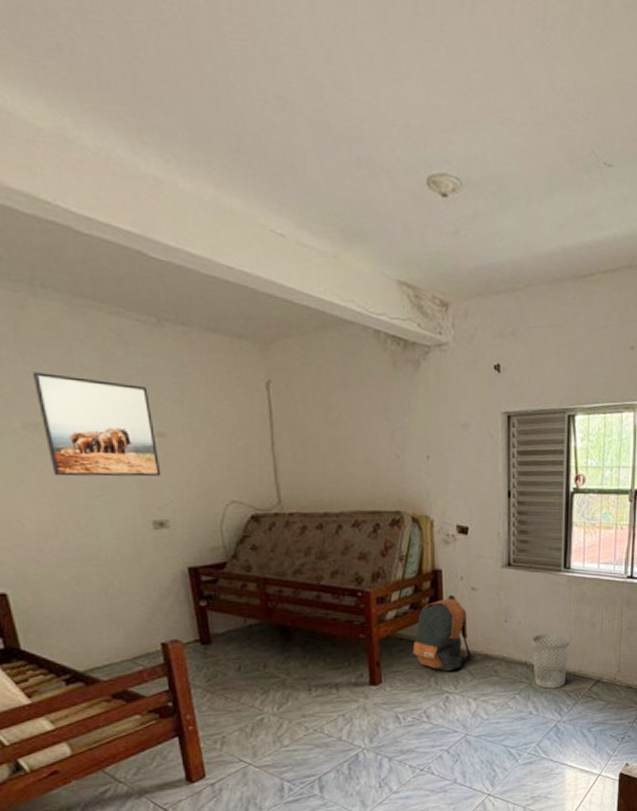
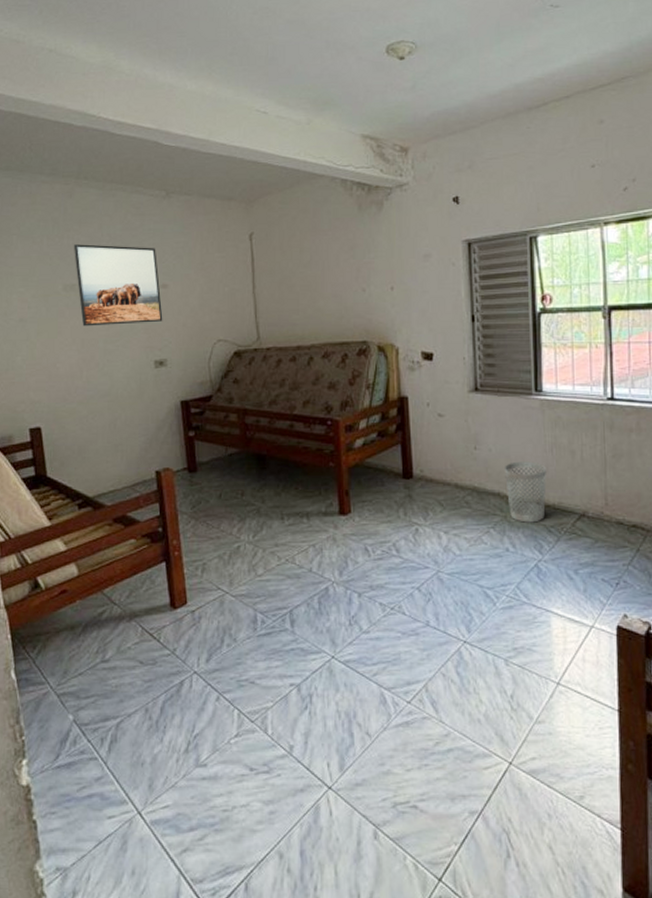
backpack: present [412,594,475,671] -> none [380,421,445,501]

